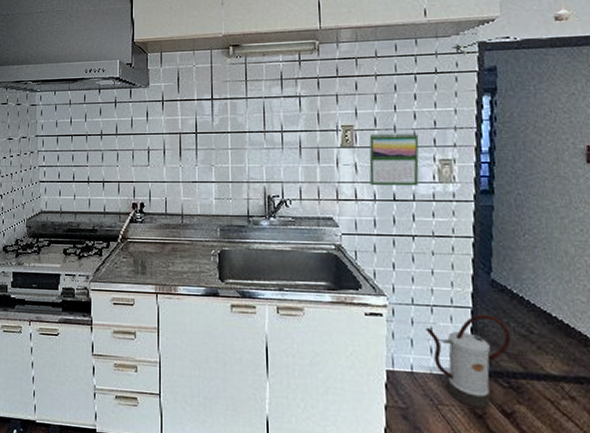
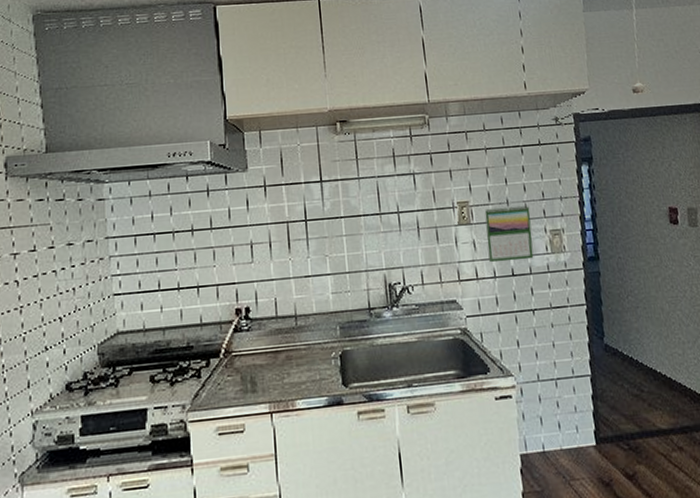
watering can: present [425,314,511,409] -> none [552,379,627,477]

